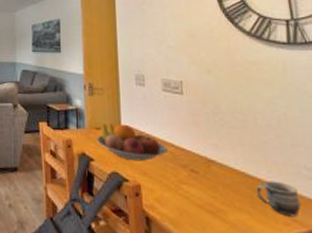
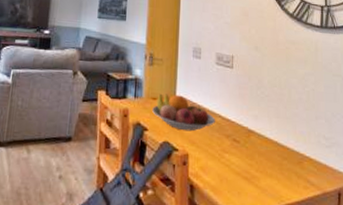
mug: present [256,180,301,217] -> none [285,149,318,182]

